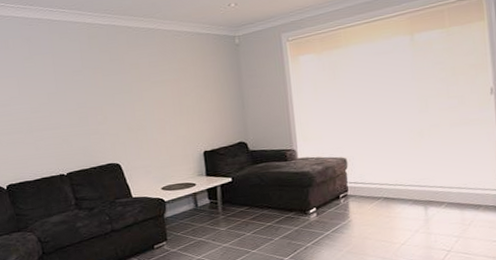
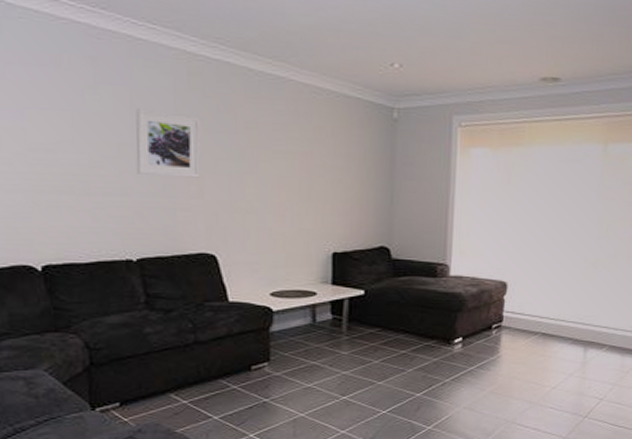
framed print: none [57,67,104,113] -> present [136,108,200,178]

